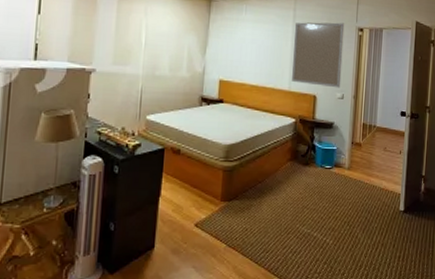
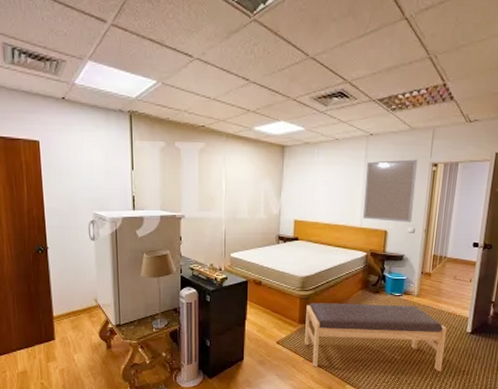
bench: none [227,176,380,258] -> present [305,303,447,372]

